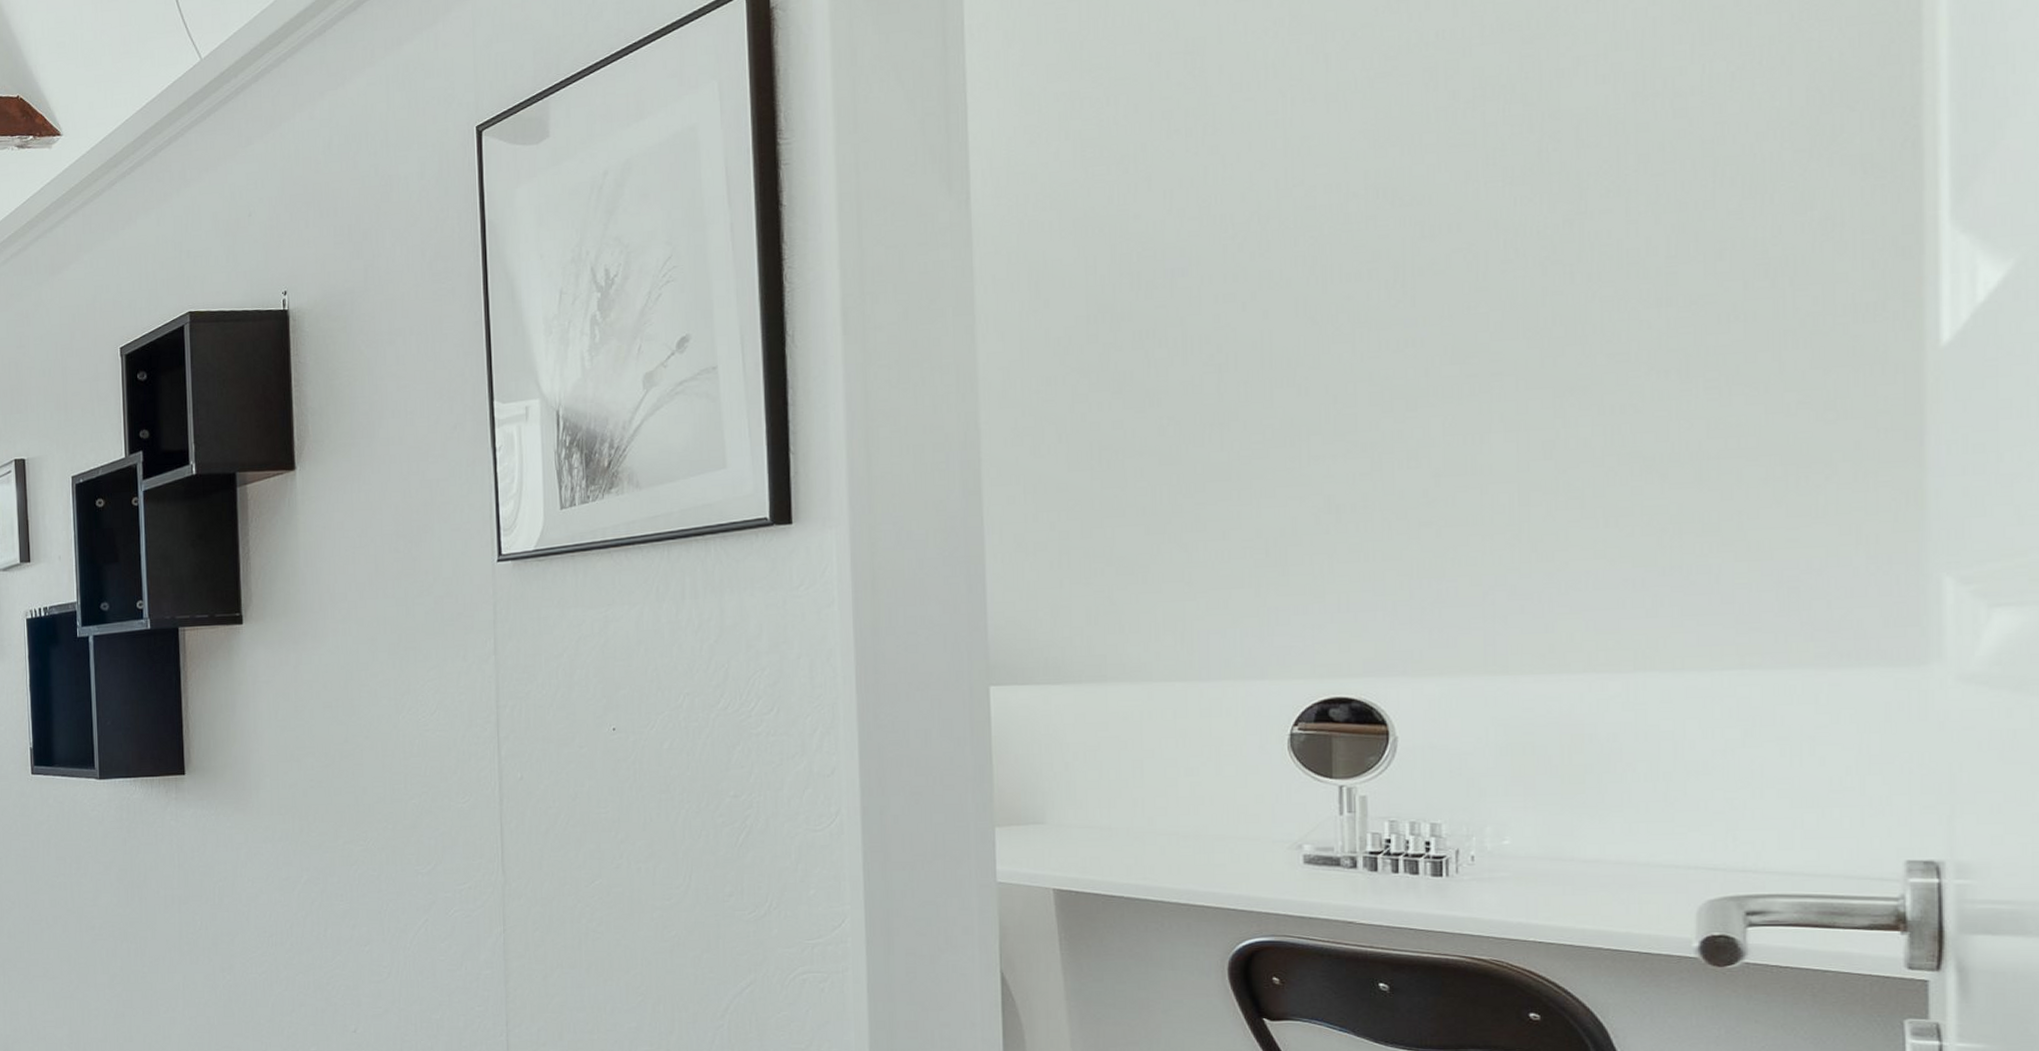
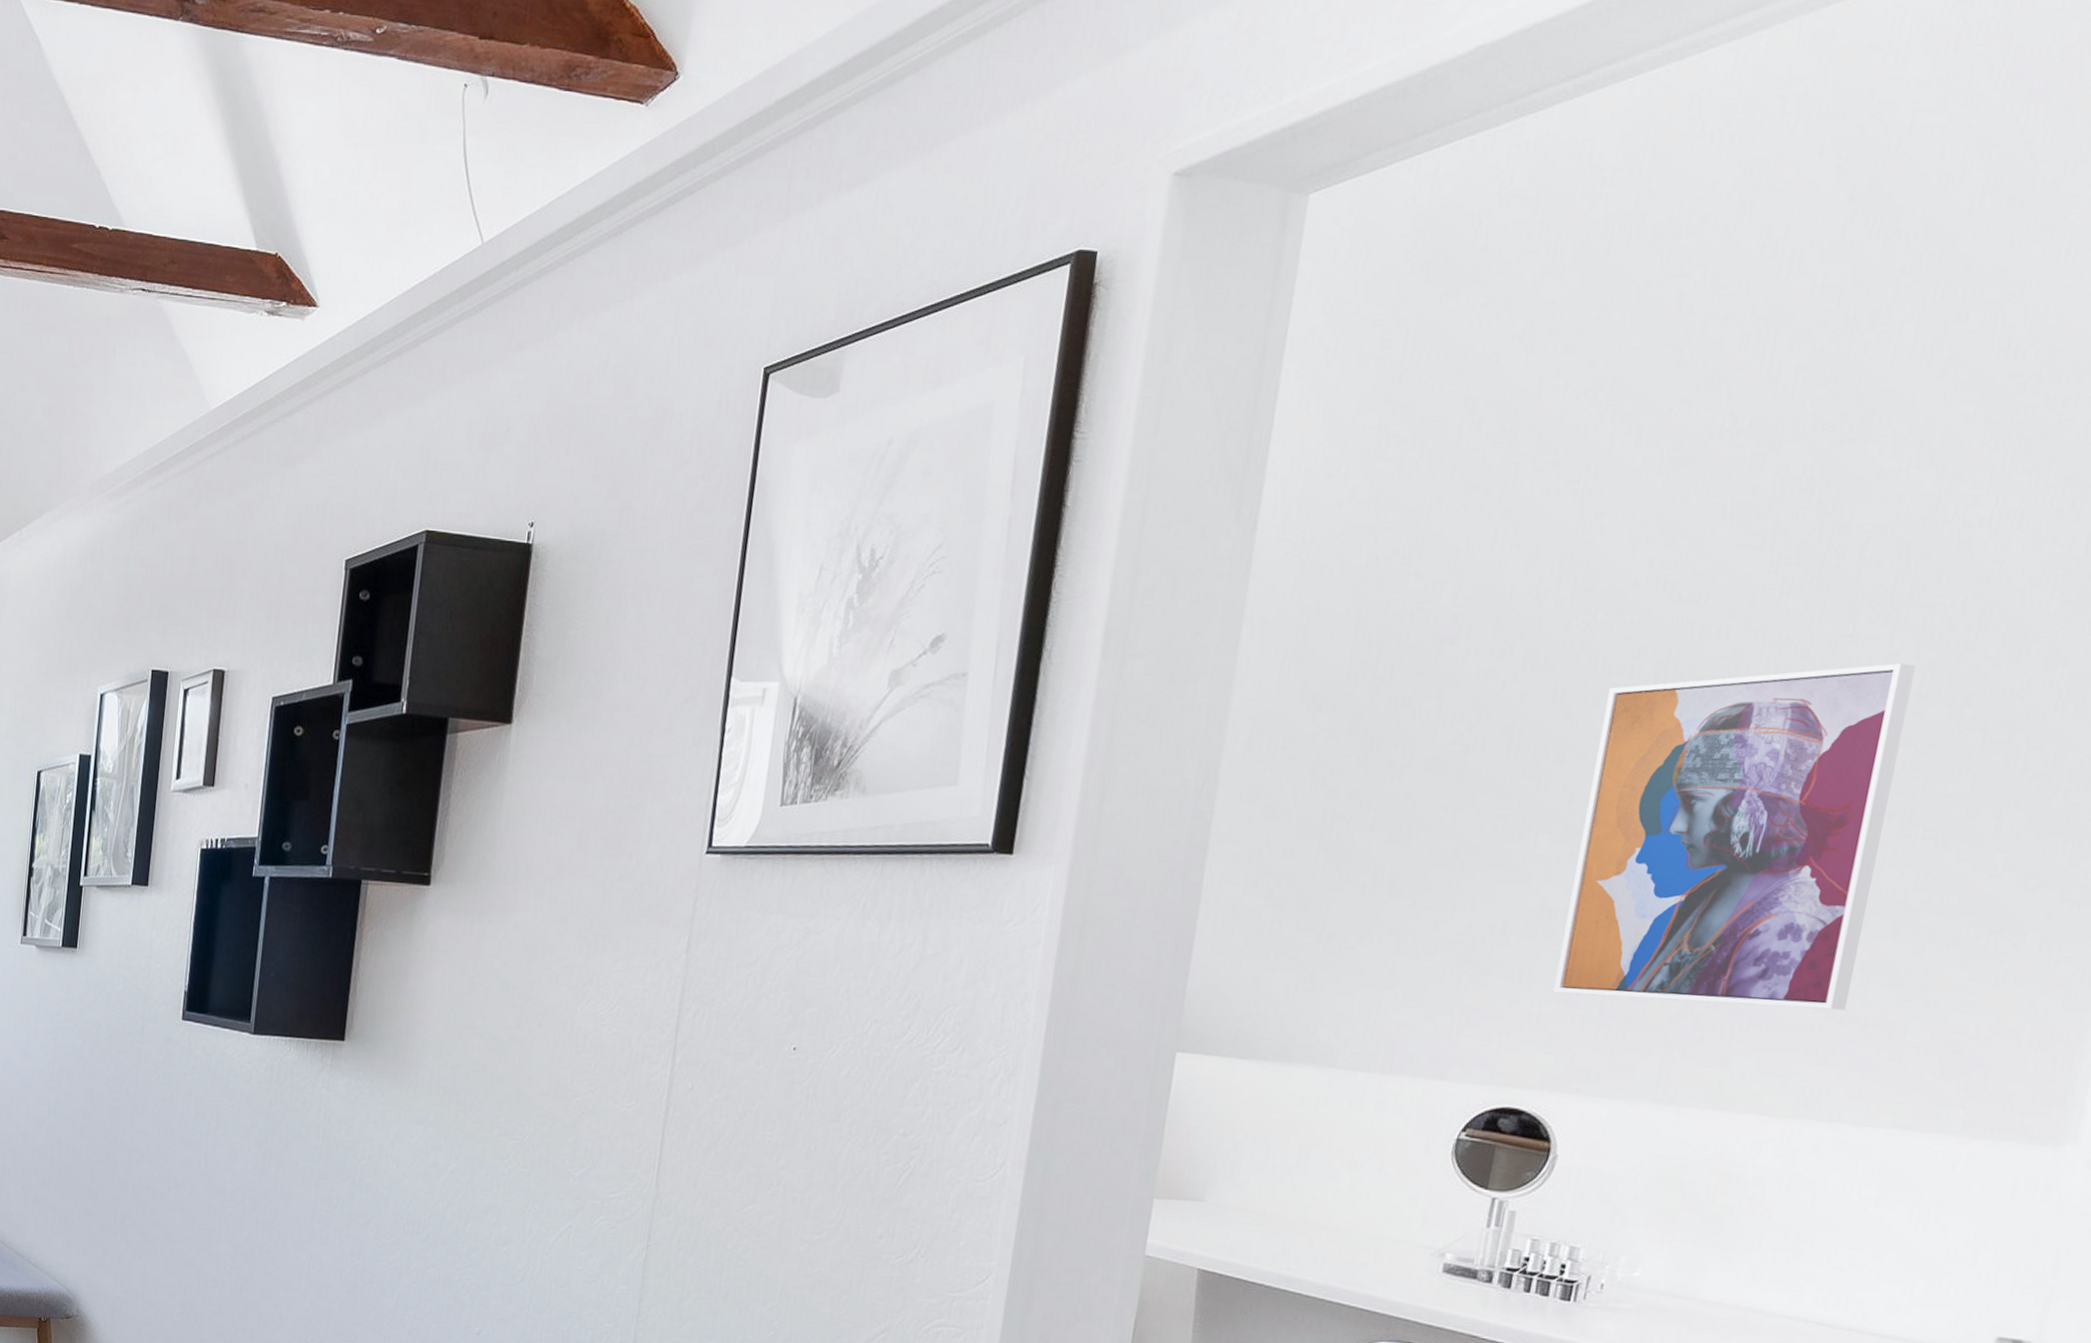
wall art: none [1350,229,1665,583] -> present [1553,663,1916,1011]

